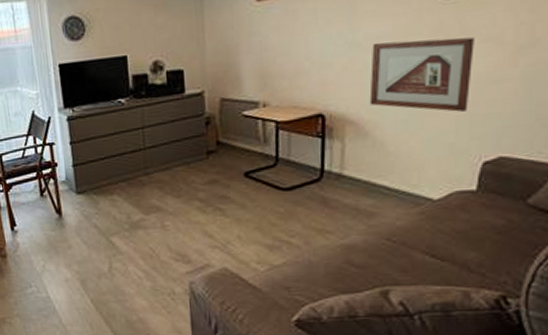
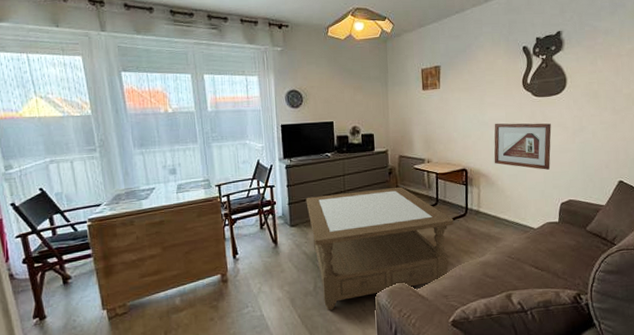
coffee table: none [94,141,302,297] -> present [306,186,454,311]

